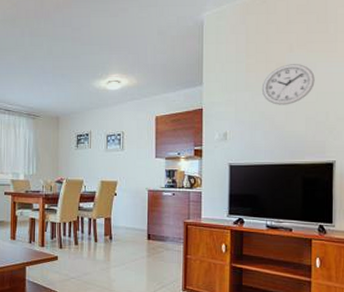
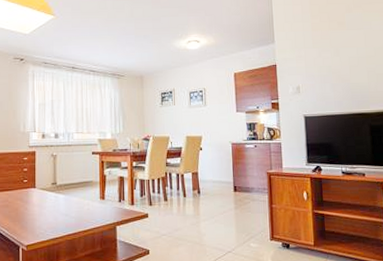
wall clock: present [261,64,315,105] -> none [327,23,372,60]

